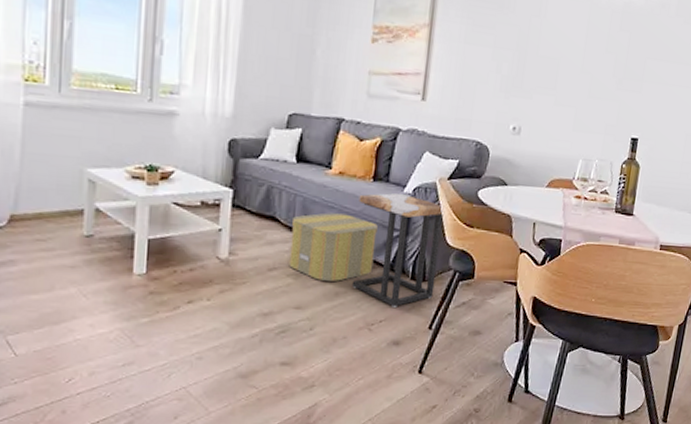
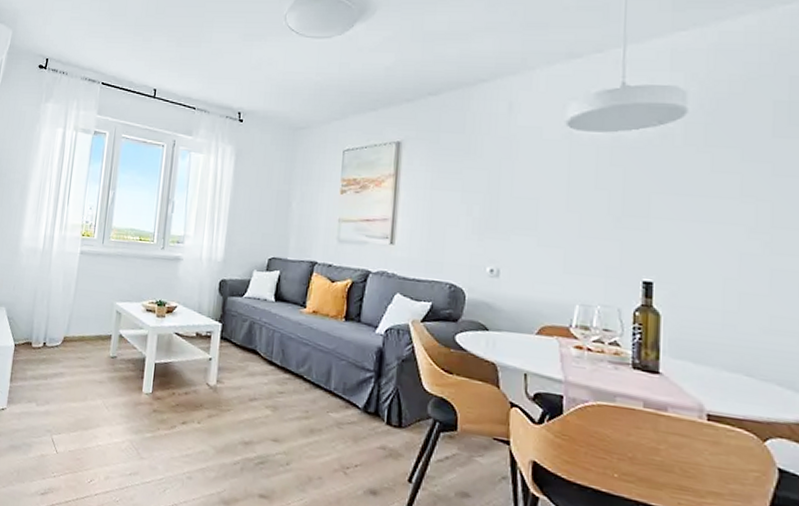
storage box: present [289,213,379,281] -> none [267,349,352,418]
side table: present [351,193,443,307] -> none [326,333,418,453]

